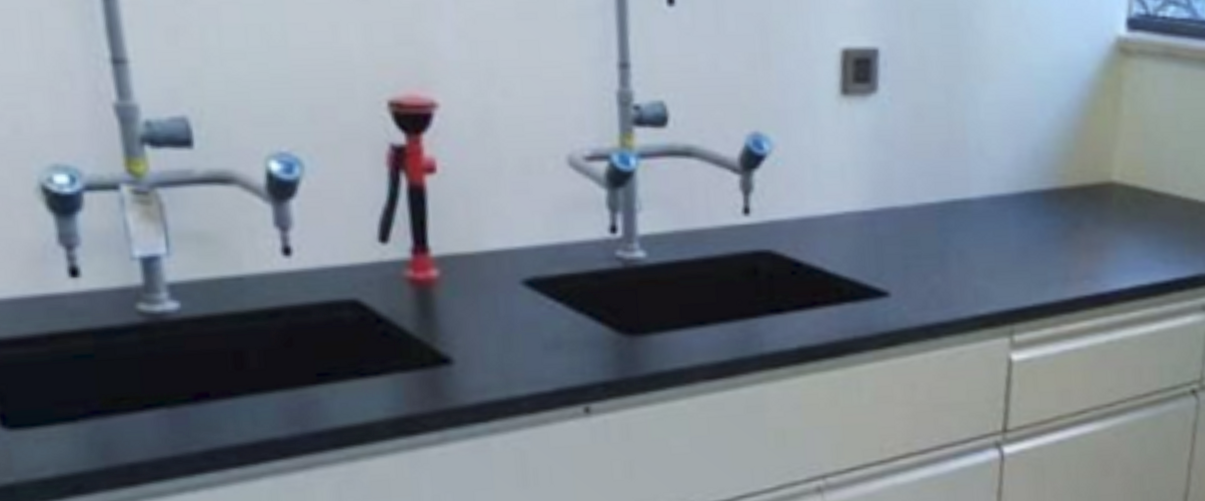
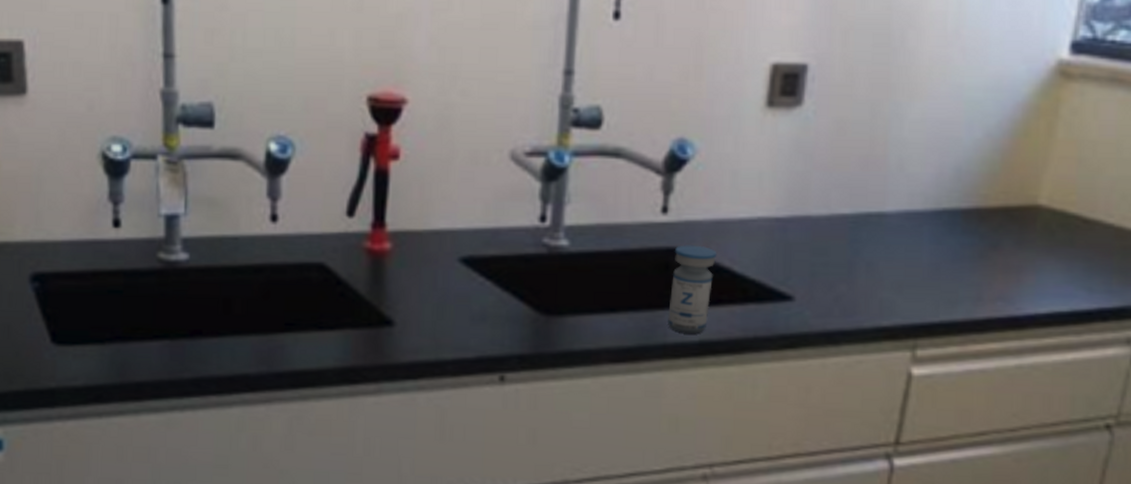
medicine bottle: none [762,246,807,342] -> present [668,245,717,334]

